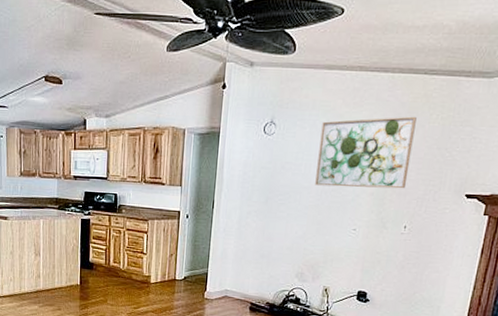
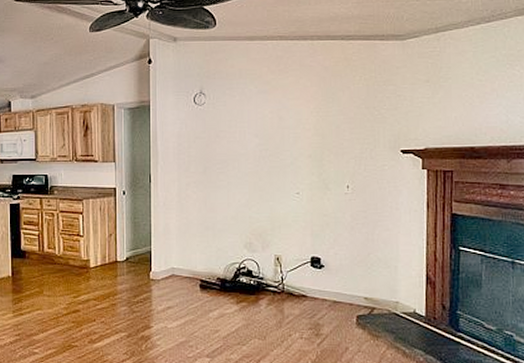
wall art: present [315,116,417,189] -> none [251,79,342,152]

